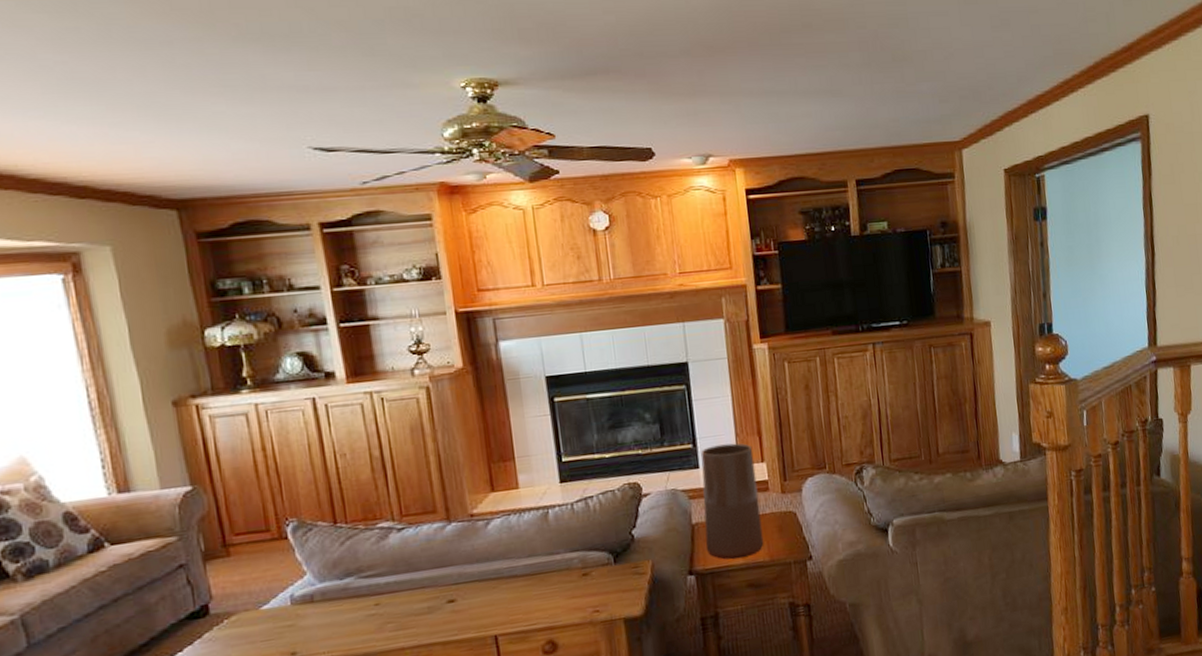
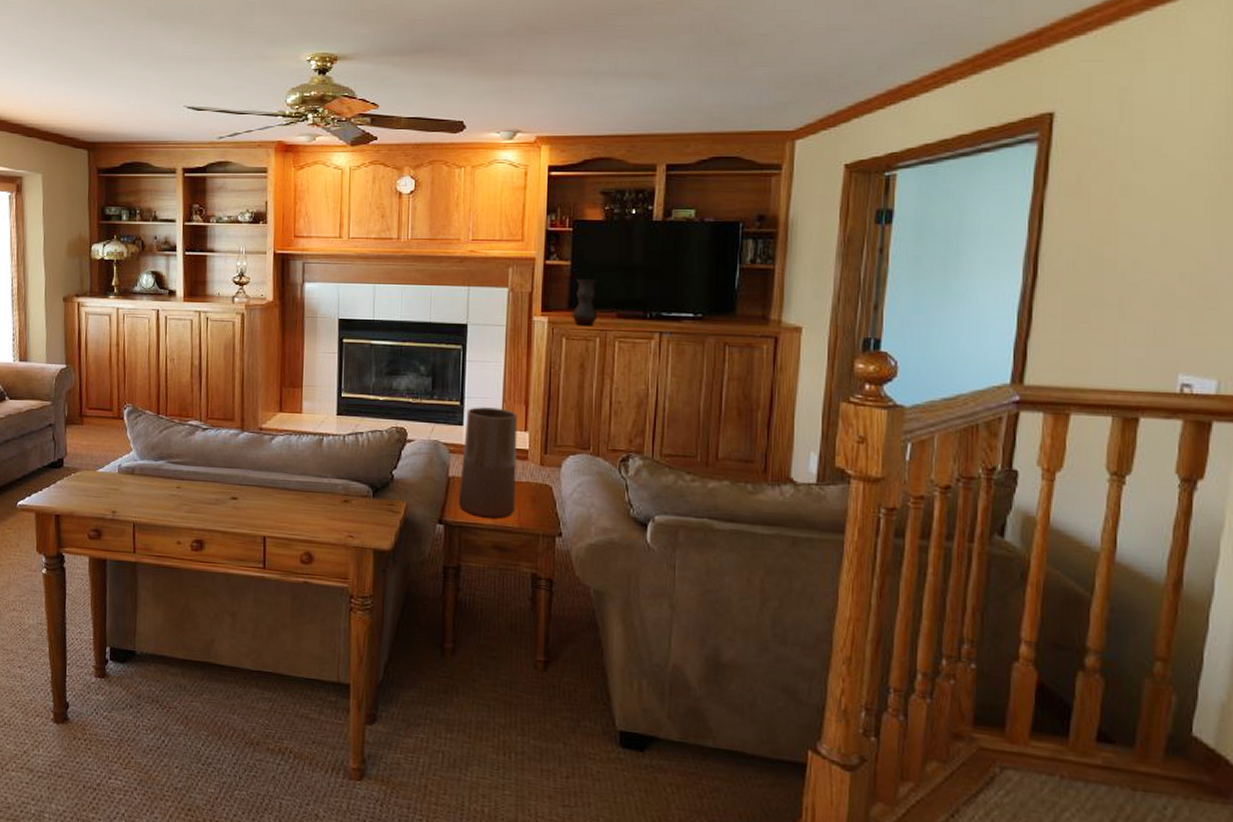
vase: none [788,299,815,348] -> present [572,279,598,326]

